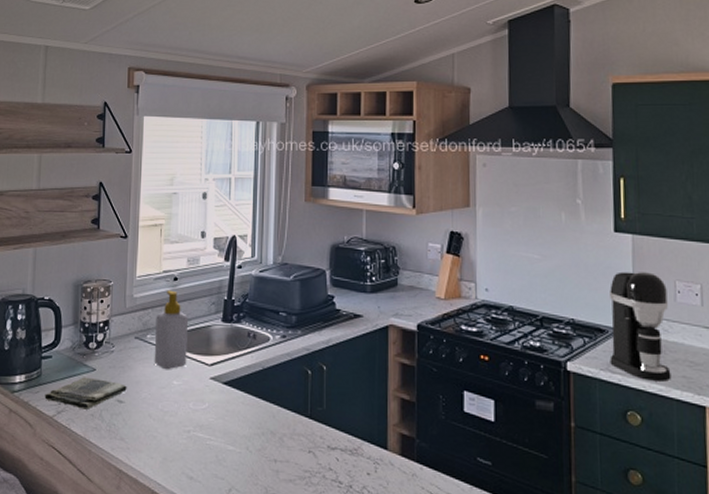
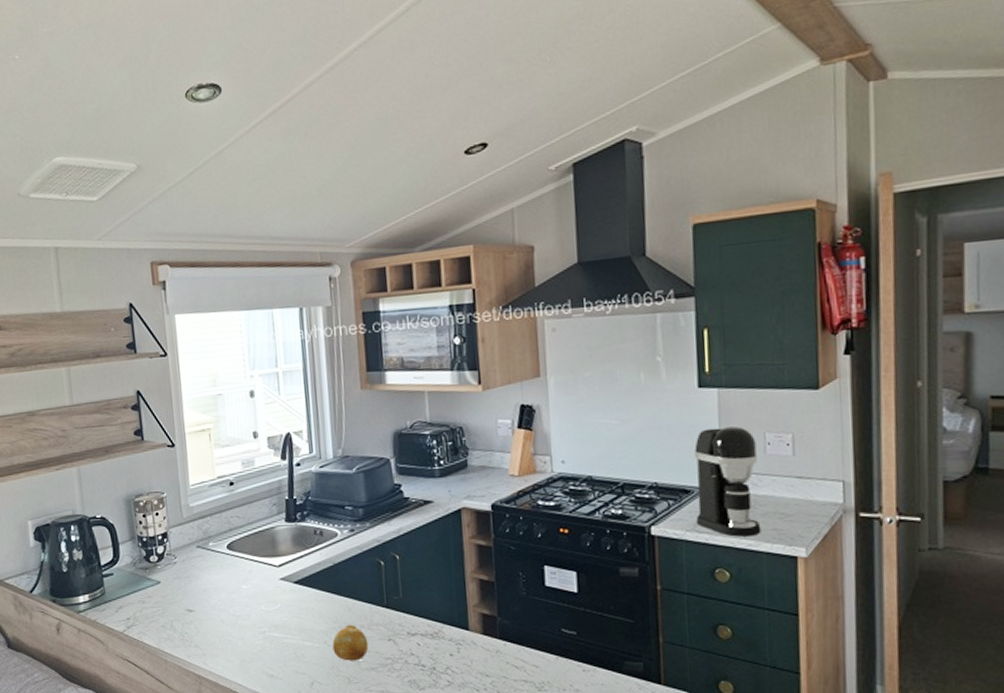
dish towel: present [44,377,127,410] -> none [111,590,195,622]
soap bottle: present [154,290,189,370] -> none [216,495,254,576]
fruit: none [254,432,289,471] -> present [332,624,369,661]

